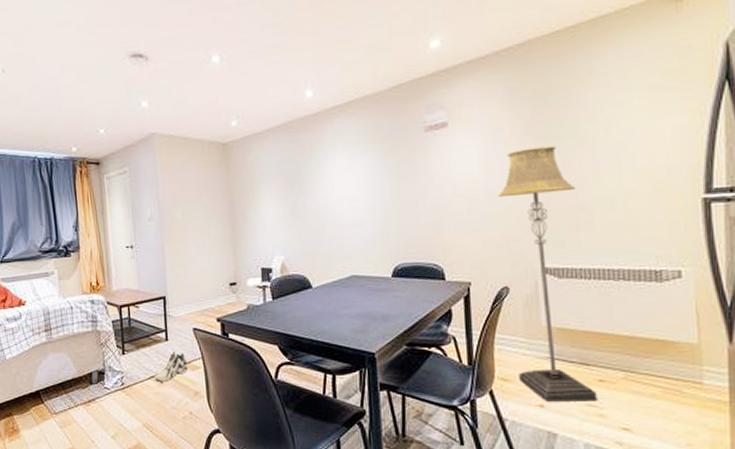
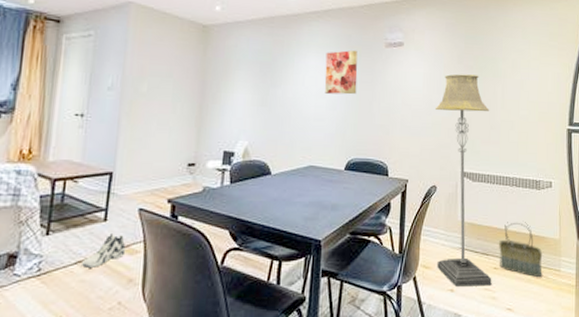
wall art: none [354,141,396,196] -> present [324,50,358,95]
basket: none [604,322,674,392] -> present [499,221,543,278]

